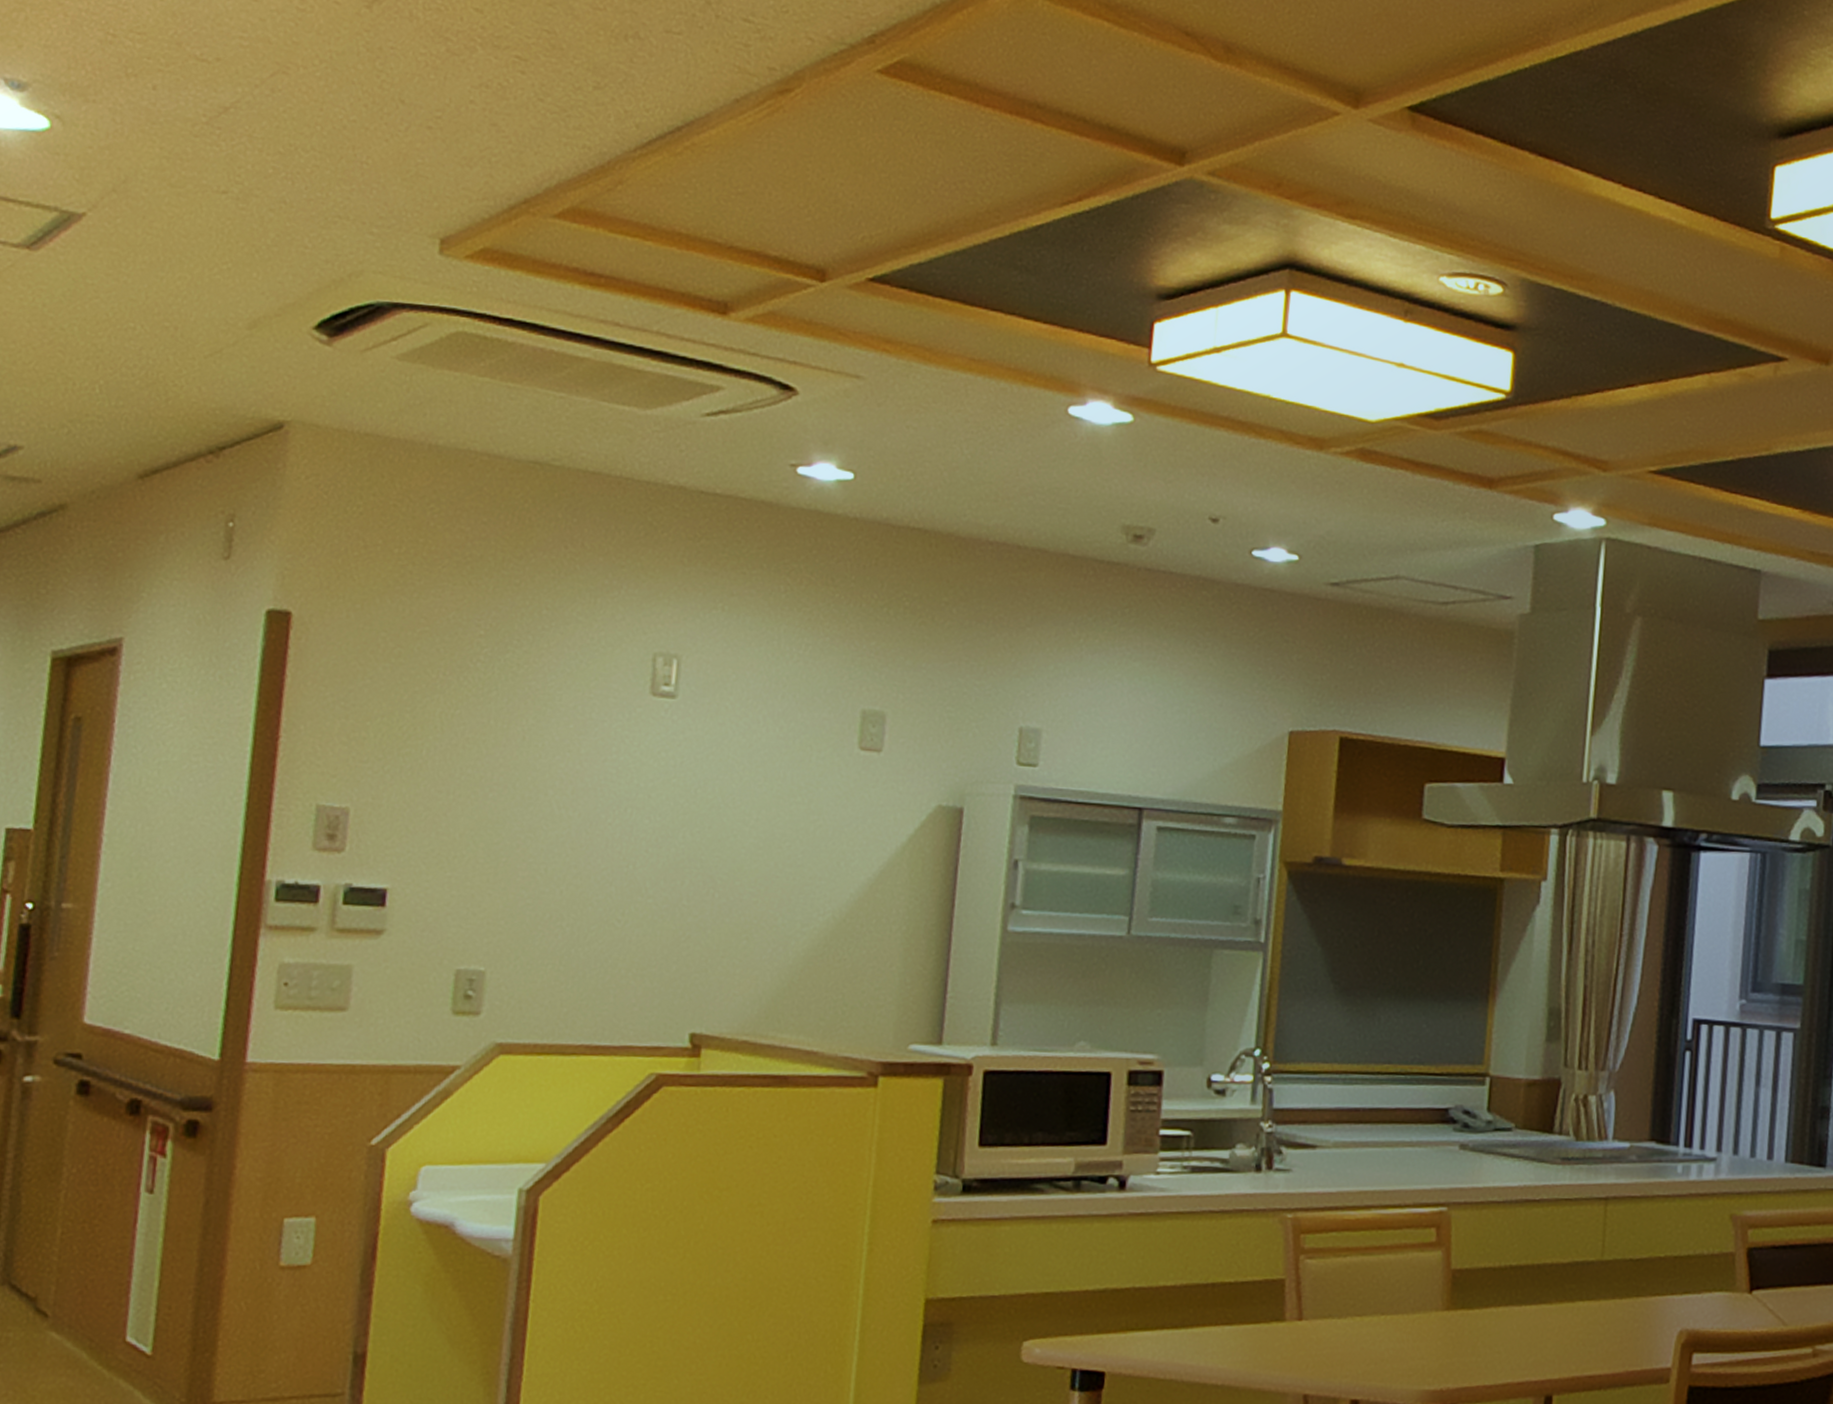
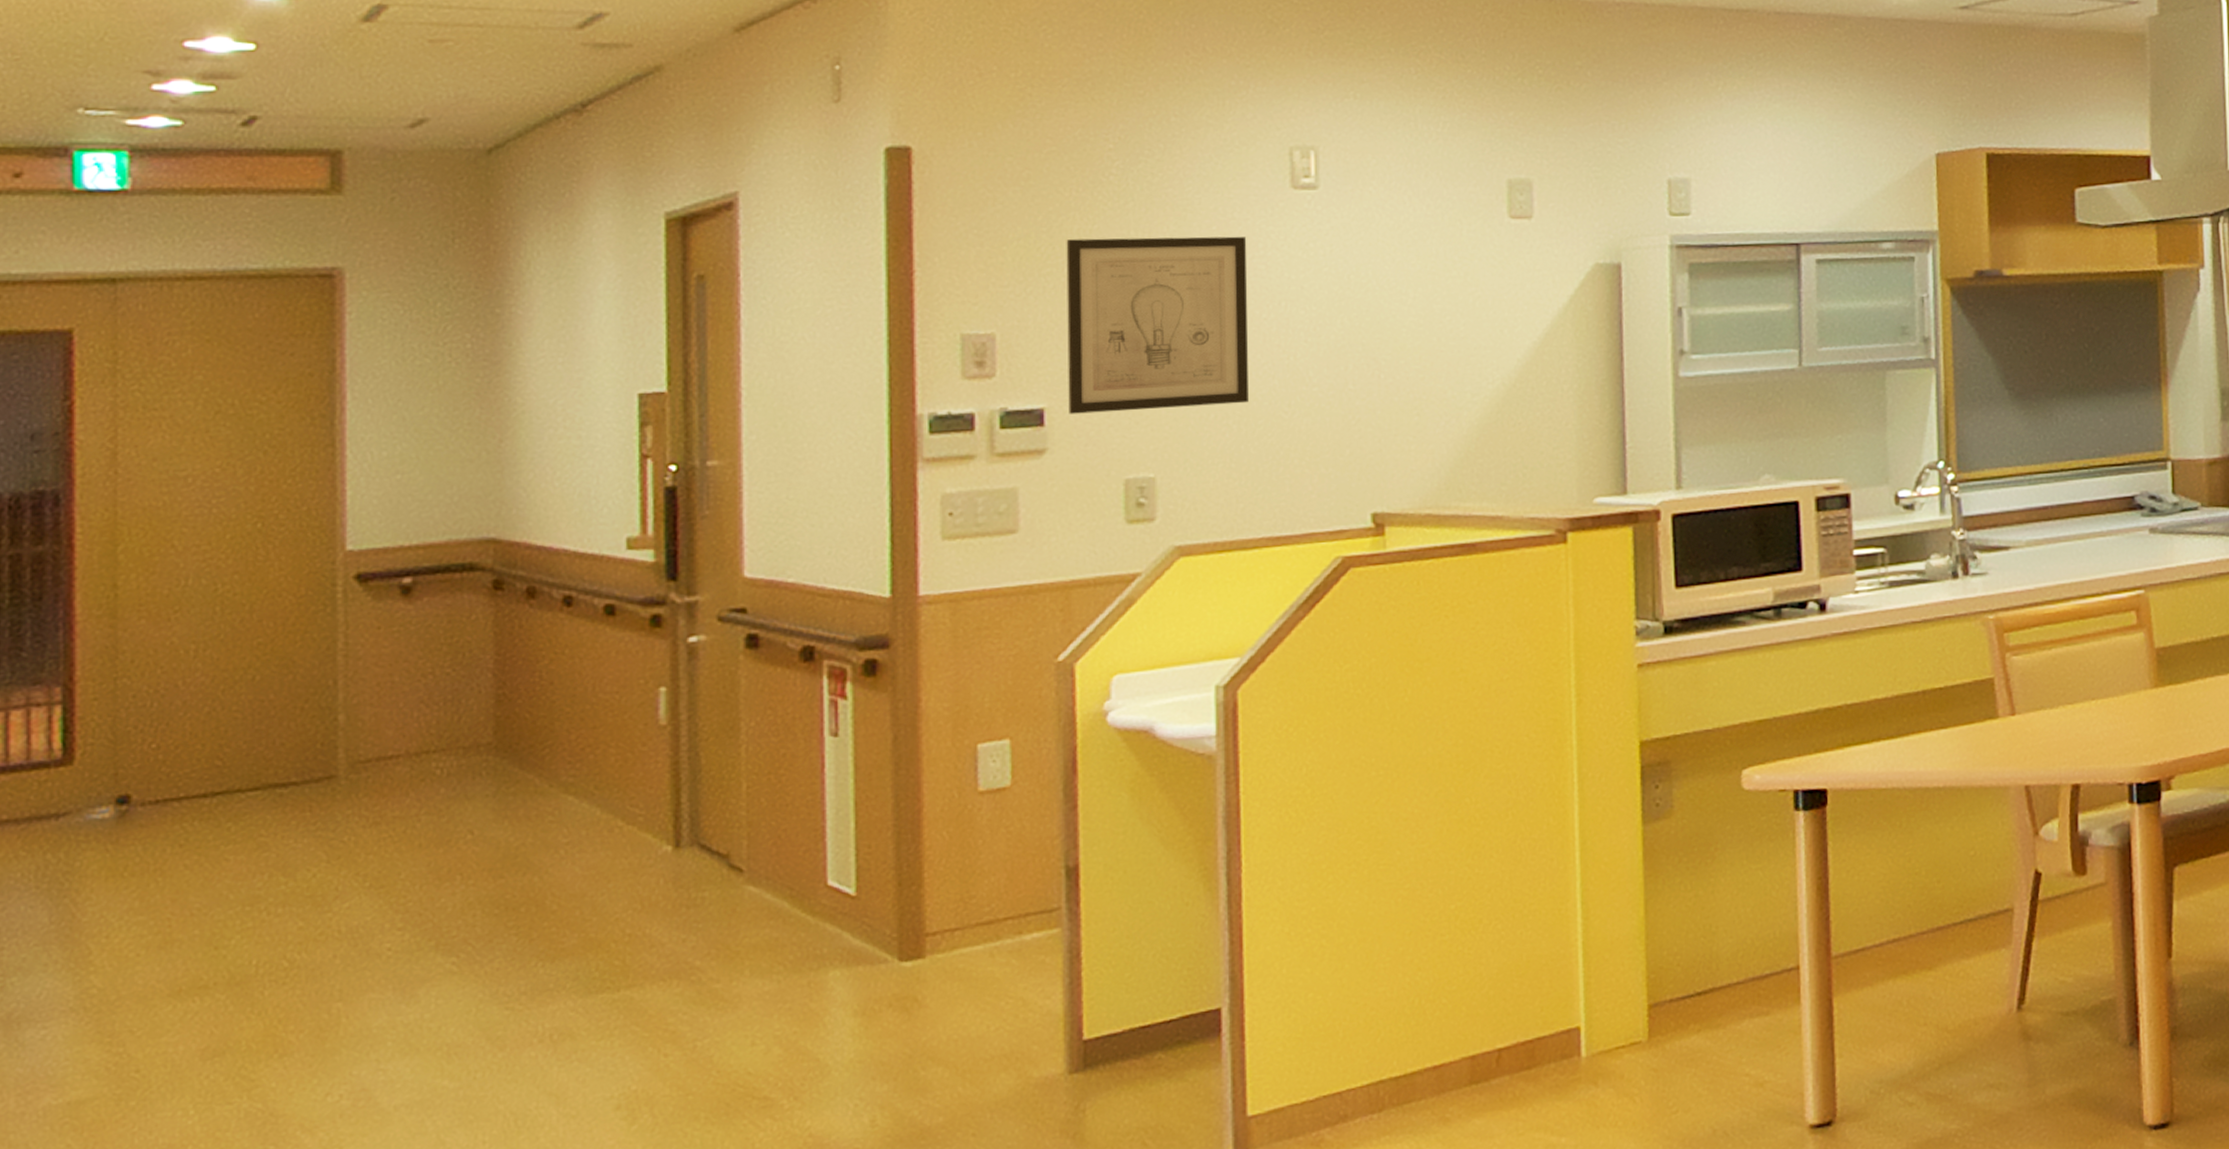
wall art: none [410,722,602,907] -> present [1066,236,1249,414]

